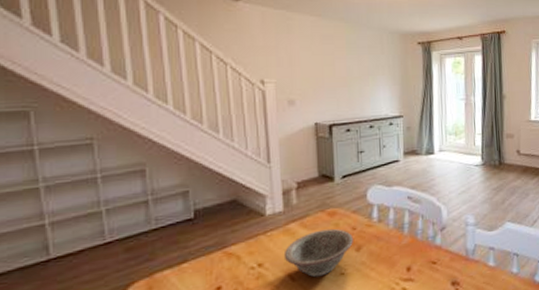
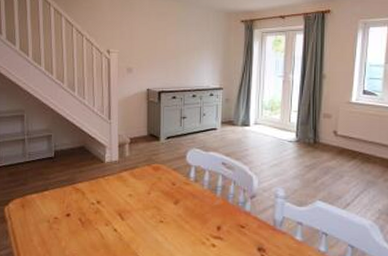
decorative bowl: present [283,228,353,278] -> none [116,181,172,221]

